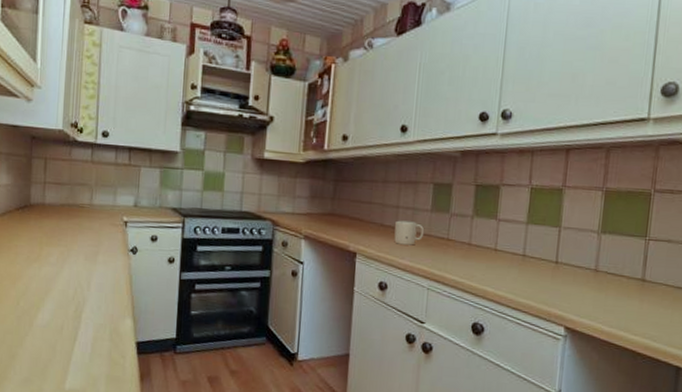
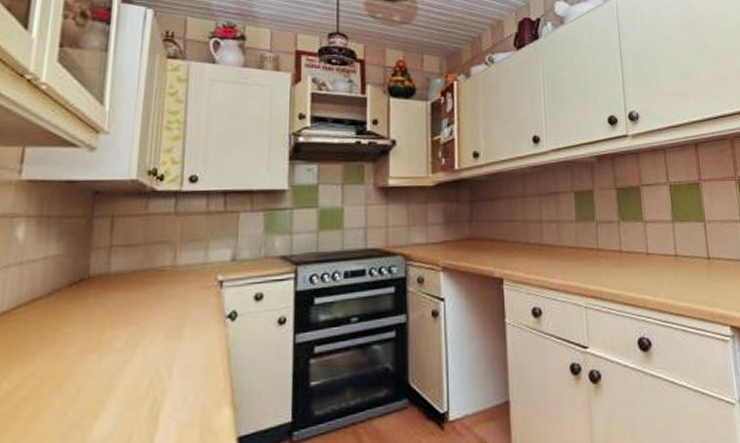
mug: present [394,220,425,246] -> none [539,235,573,262]

